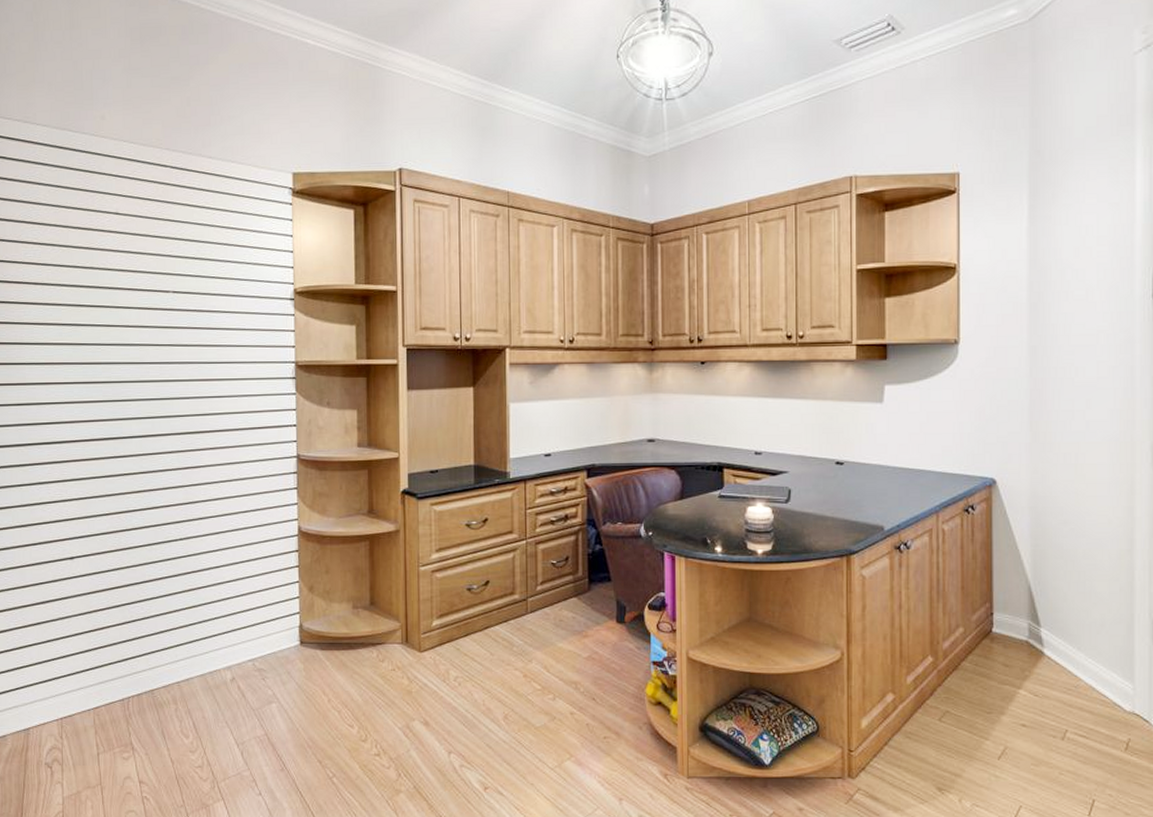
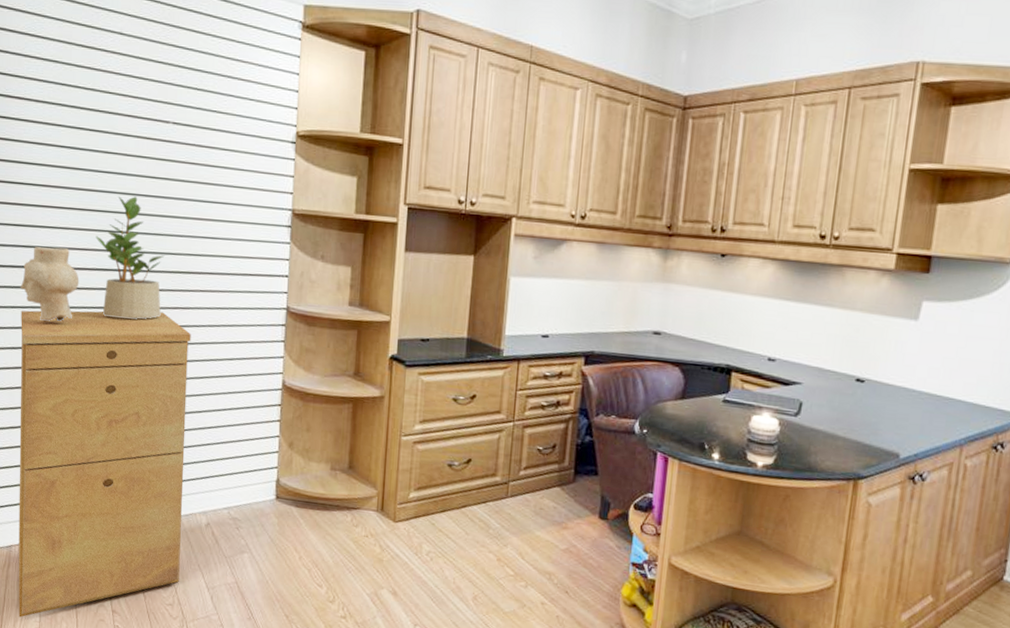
decorative vase: none [26,422,88,496] -> present [20,247,80,322]
filing cabinet: none [28,473,207,802] -> present [18,310,191,618]
potted plant: none [102,365,173,485] -> present [95,196,165,320]

